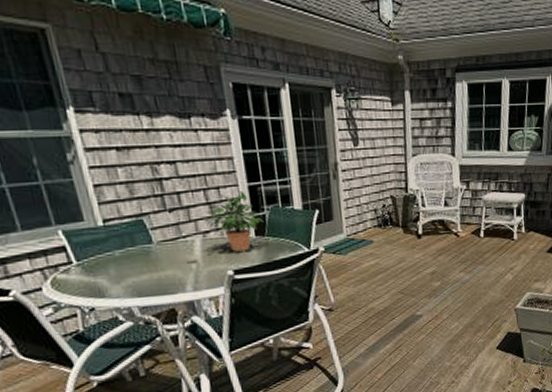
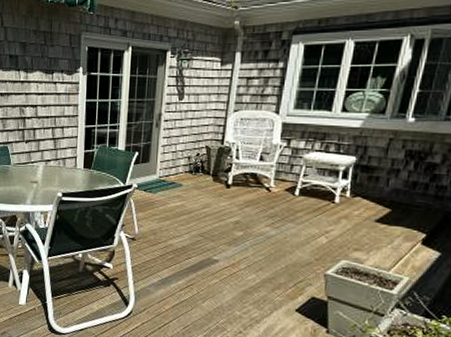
potted plant: present [204,191,264,252] -> none [48,131,93,179]

